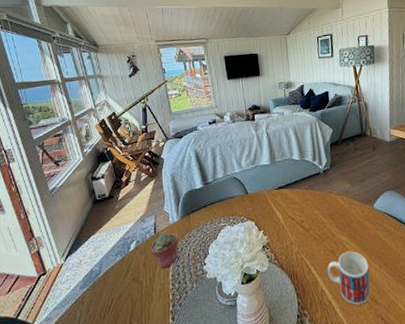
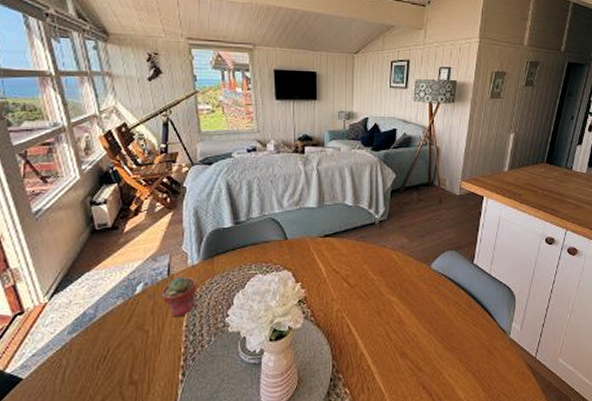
mug: present [327,251,370,305] -> none [369,313,416,371]

